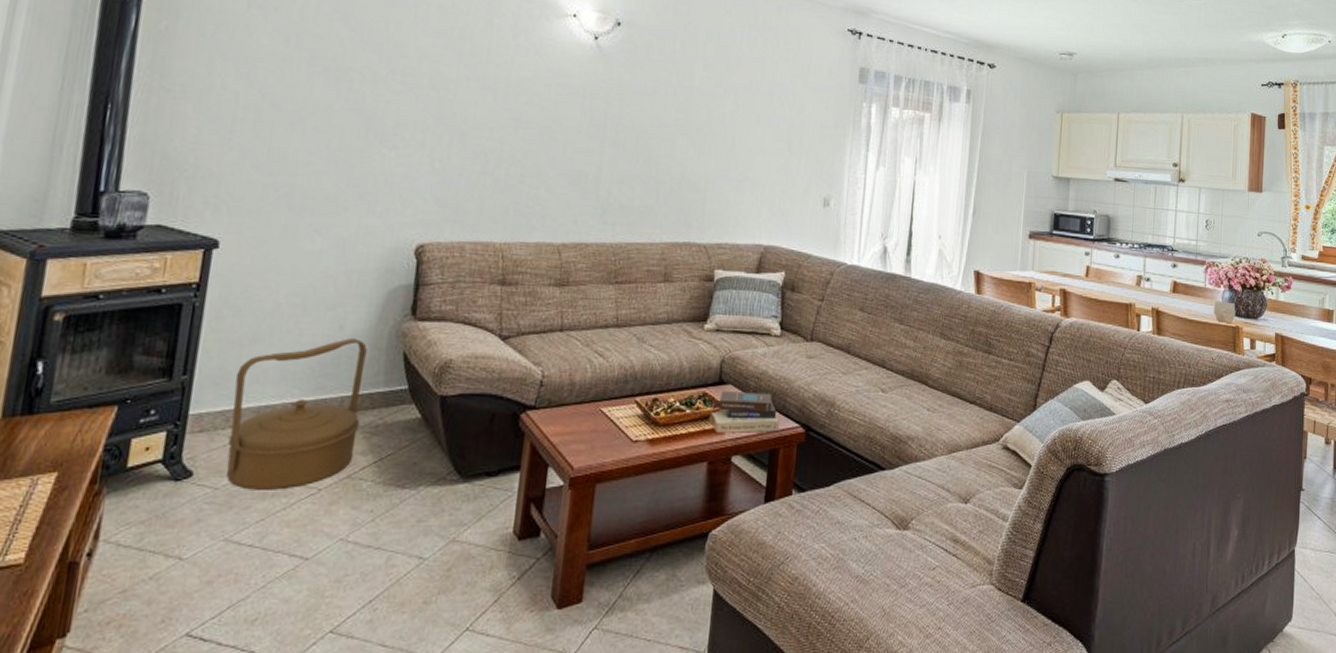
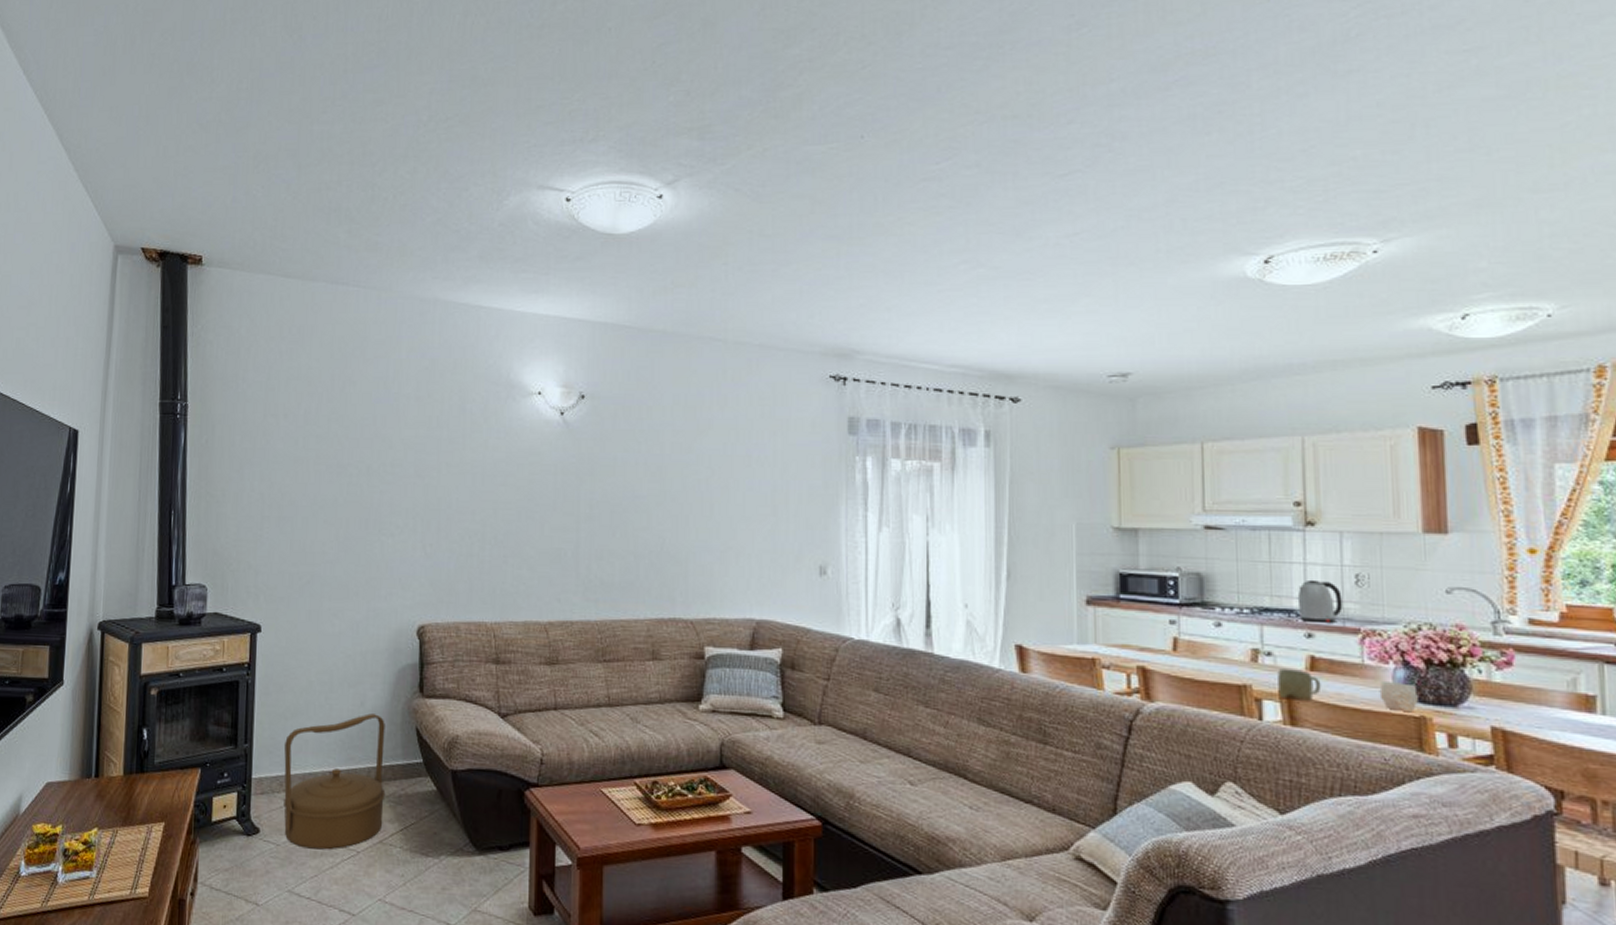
books: present [708,391,779,434] -> none [712,777,791,823]
mug: none [1151,291,1179,317] -> present [1277,668,1322,703]
kettle: none [1169,223,1197,257] -> present [1297,579,1343,624]

